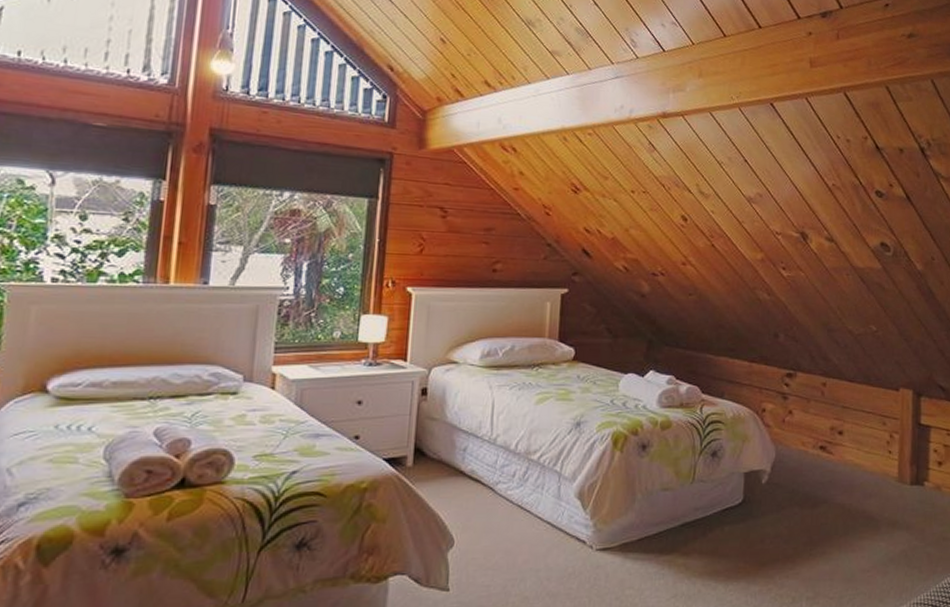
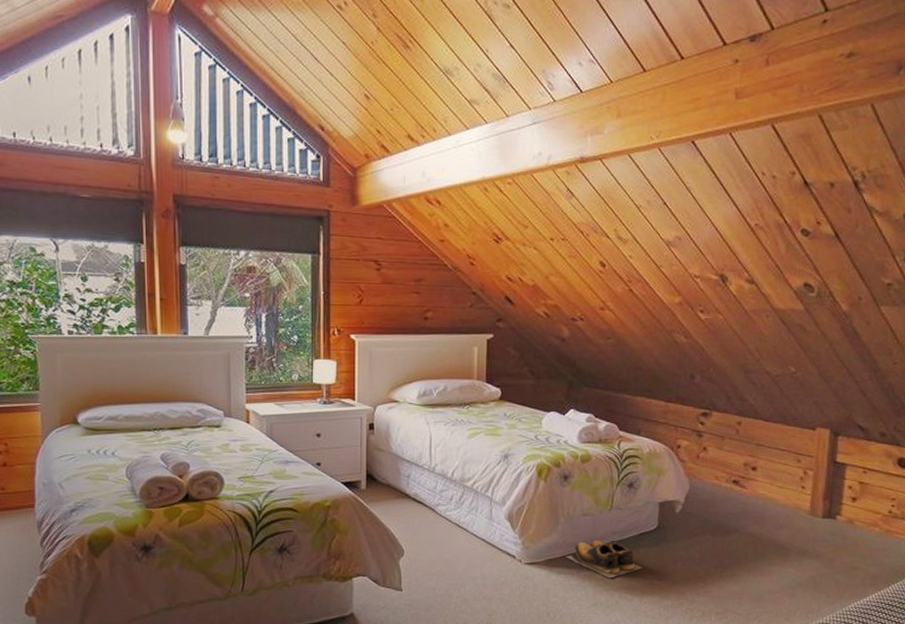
shoes: none [643,517,729,563] -> present [566,539,644,579]

